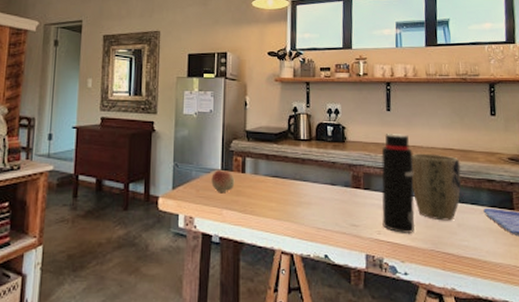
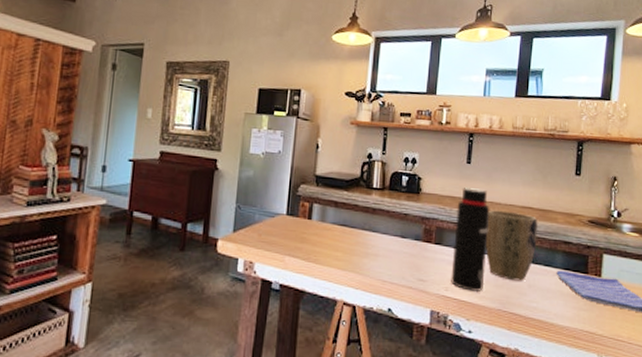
fruit: present [211,170,235,192] -> none [275,215,300,238]

